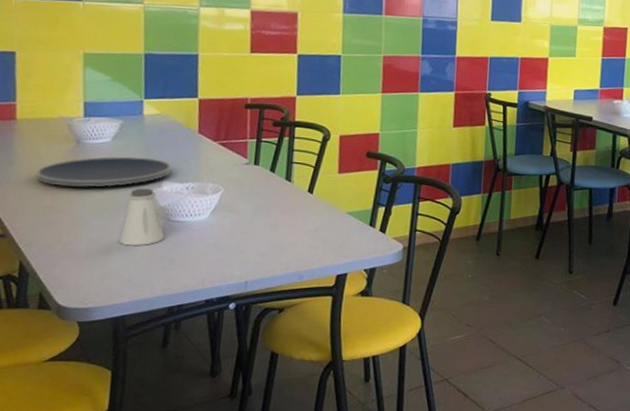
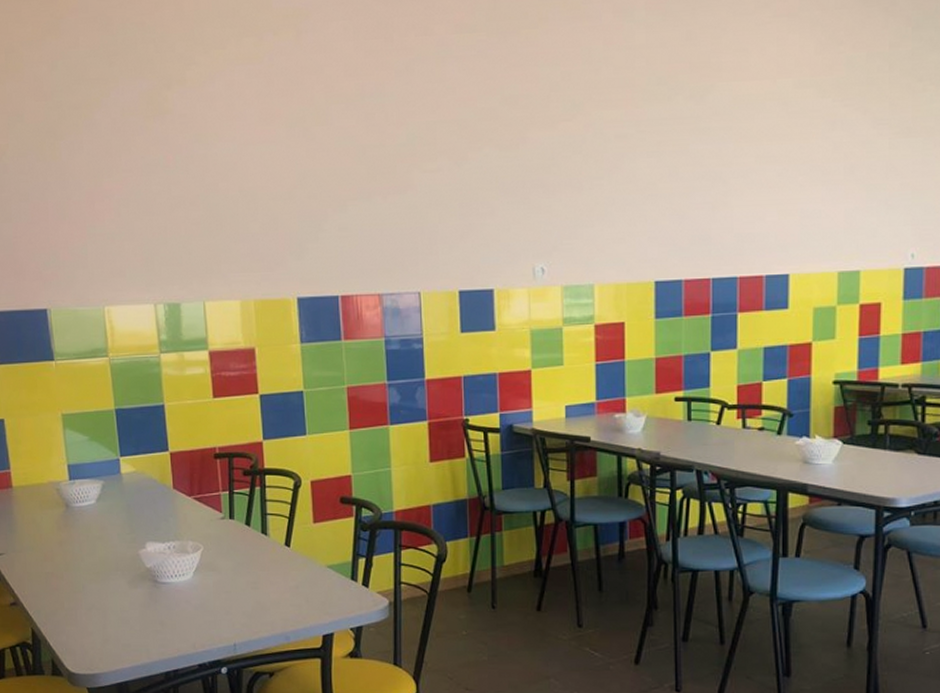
plate: present [36,156,172,187] -> none [35,518,153,552]
saltshaker: present [118,188,165,246] -> none [113,550,154,610]

